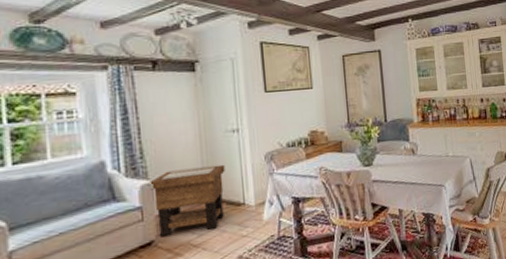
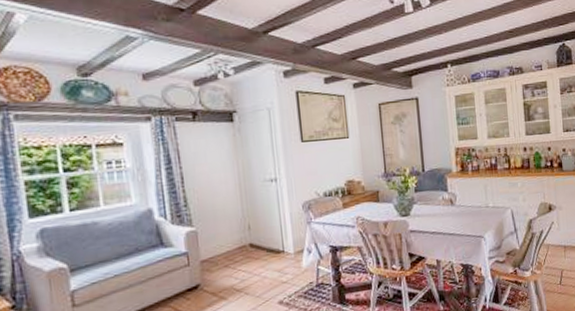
side table: present [148,164,225,238] -> none [192,213,265,282]

